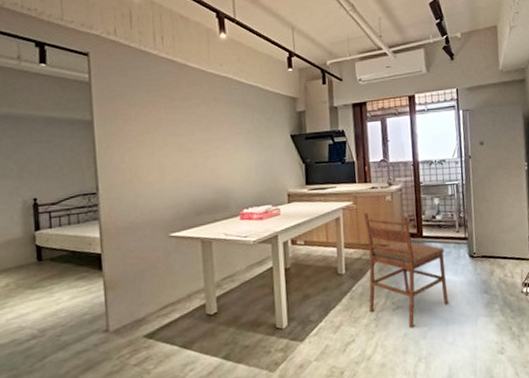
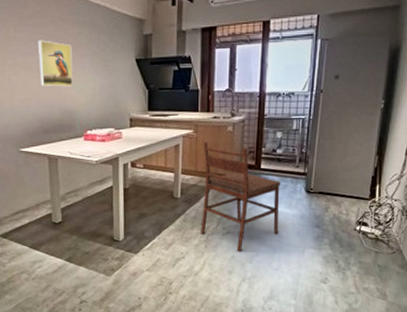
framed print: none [190,120,227,166] -> present [38,40,73,87]

